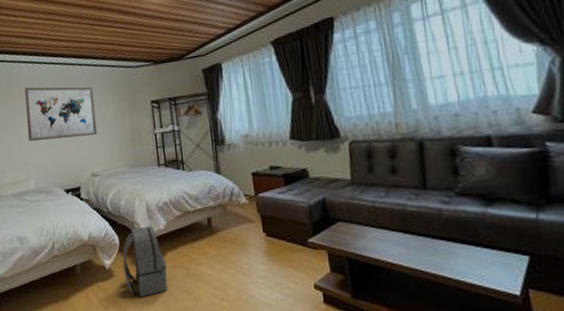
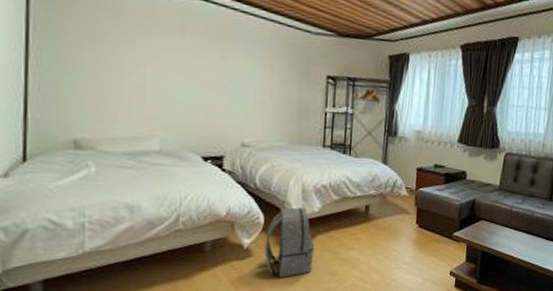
wall art: present [24,86,98,141] -> none [156,21,258,100]

